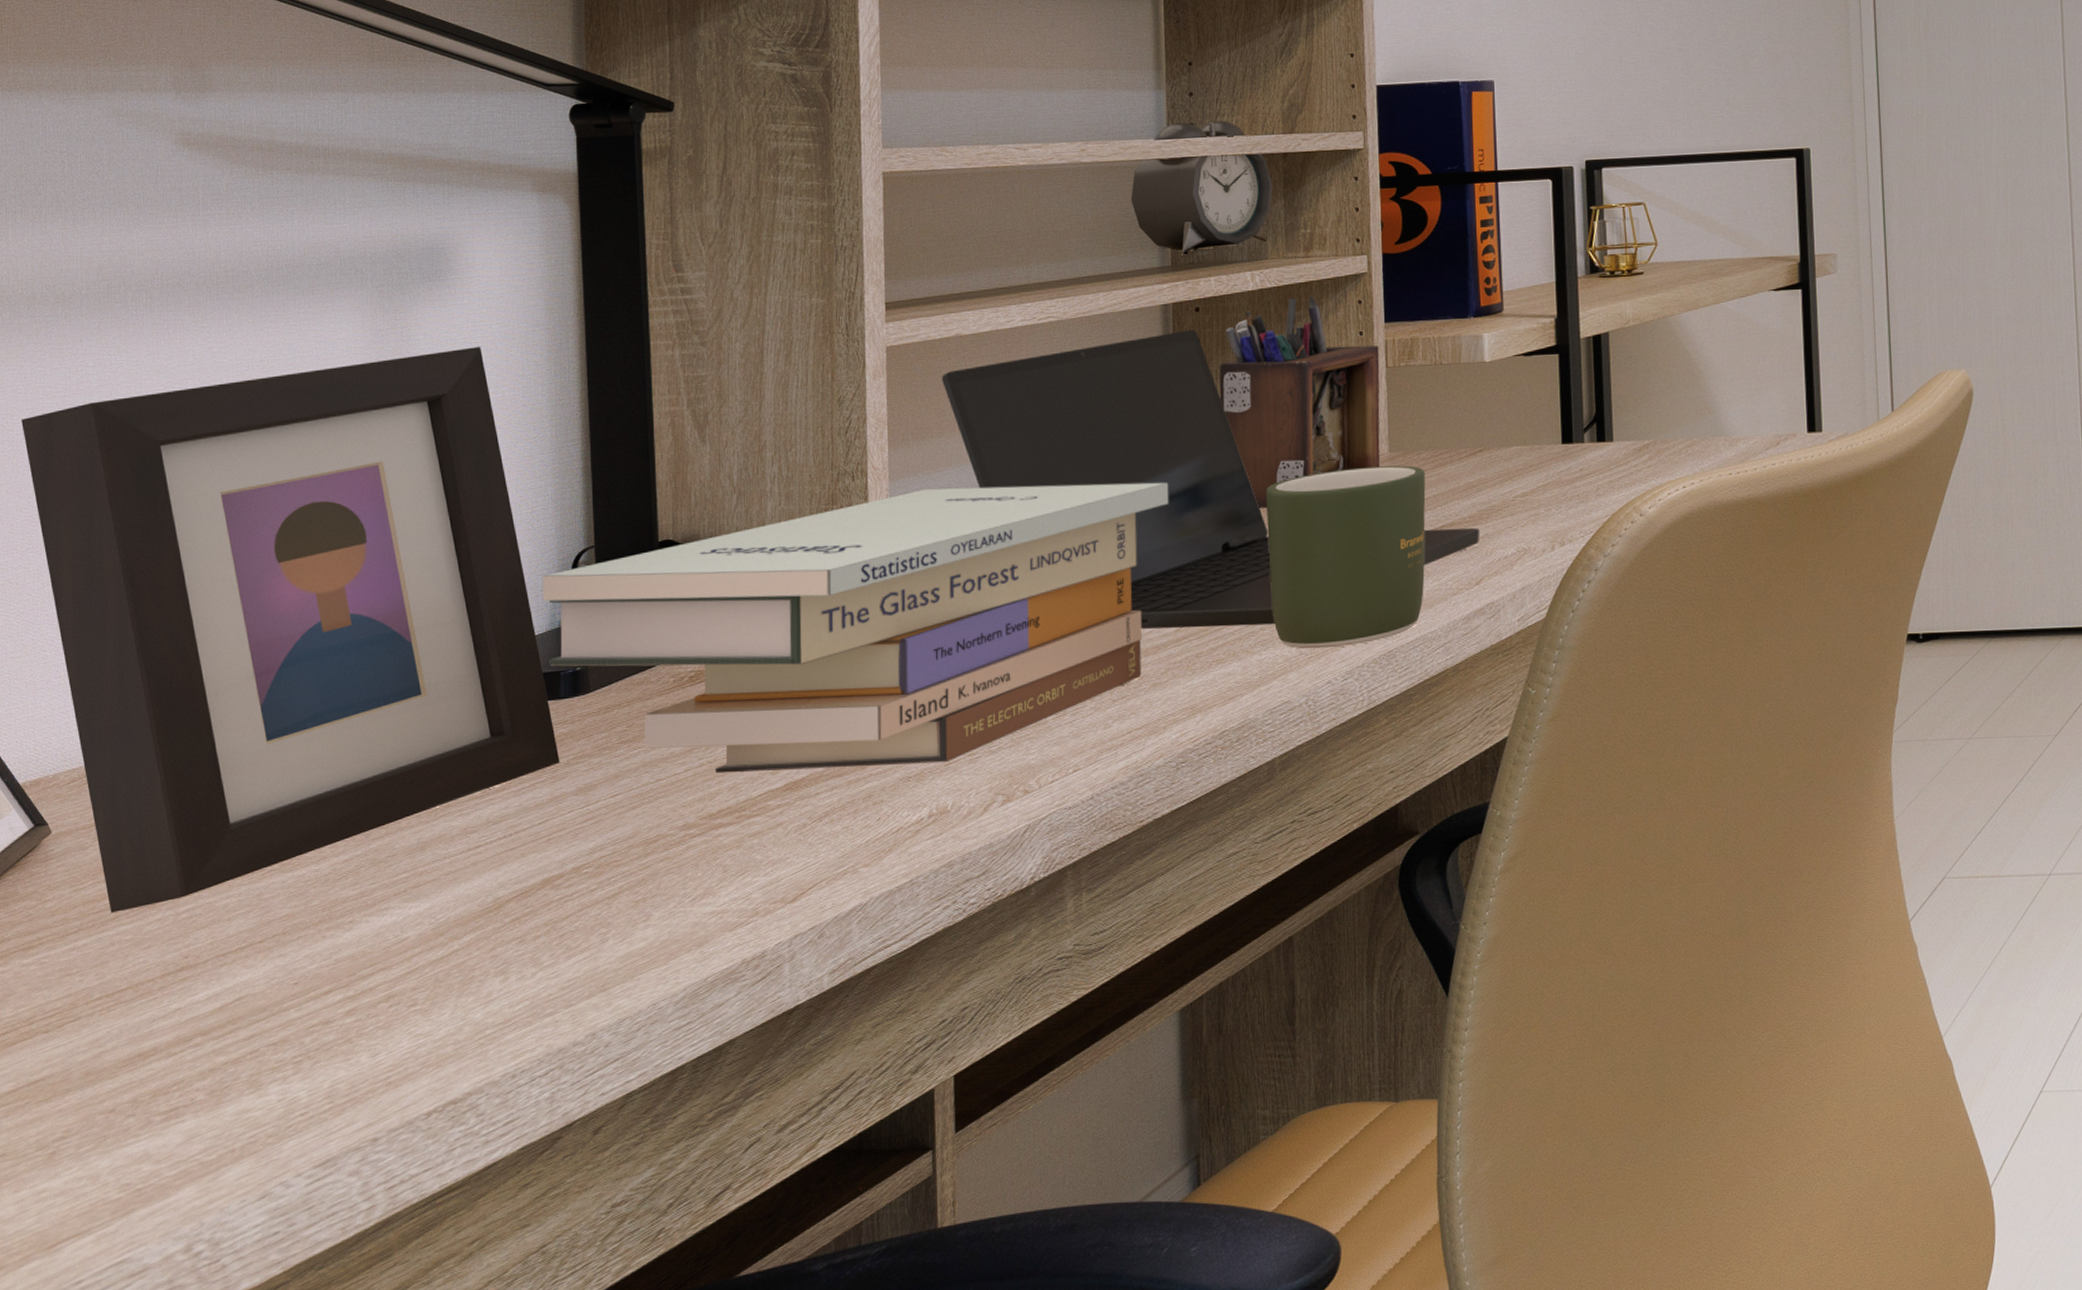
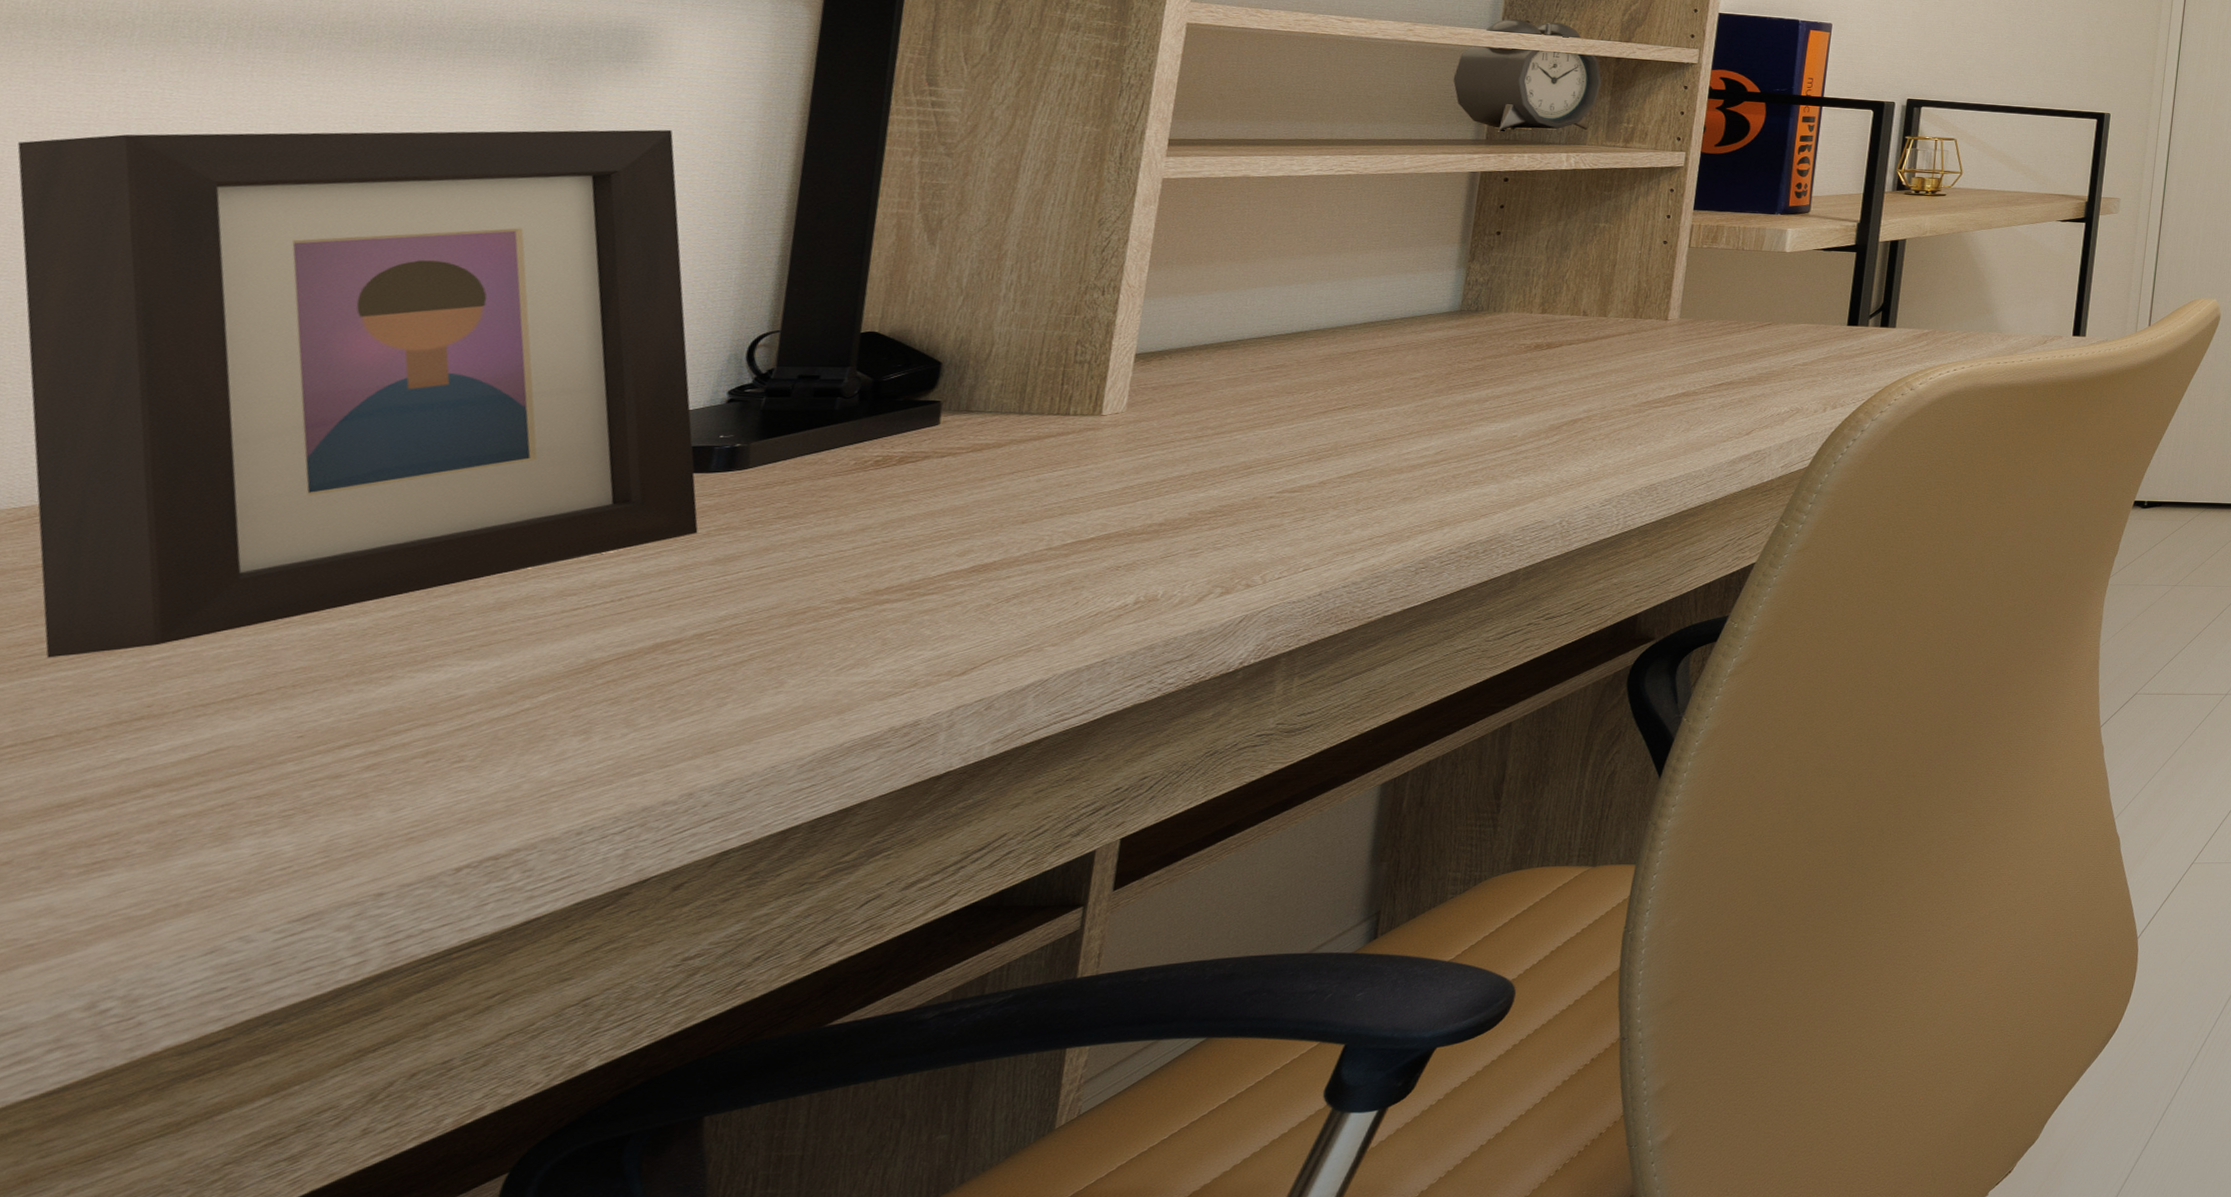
books: present [542,482,1169,774] -> none [701,309,1450,556]
laptop: present [941,329,1480,629] -> none [1219,196,1758,455]
desk organizer: present [1219,295,1380,508] -> none [1516,179,1685,355]
mug: present [1266,465,1426,649] -> none [1538,328,1712,479]

